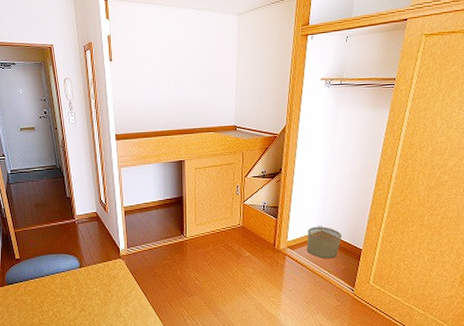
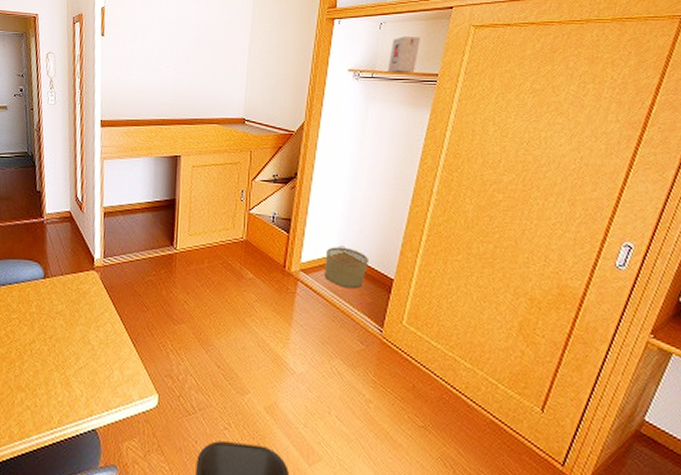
decorative box: none [354,47,381,80] -> present [388,37,421,73]

